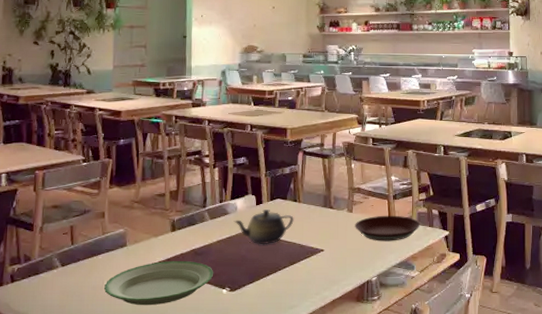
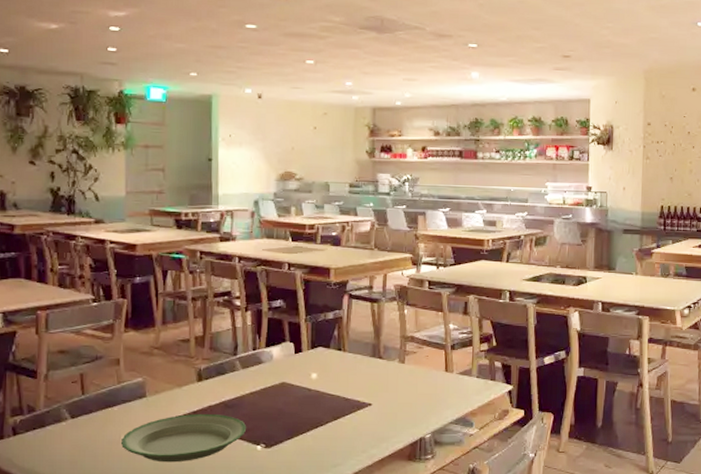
teapot: present [233,208,294,245] -> none [269,358,338,398]
plate: present [355,215,420,241] -> none [407,367,481,396]

